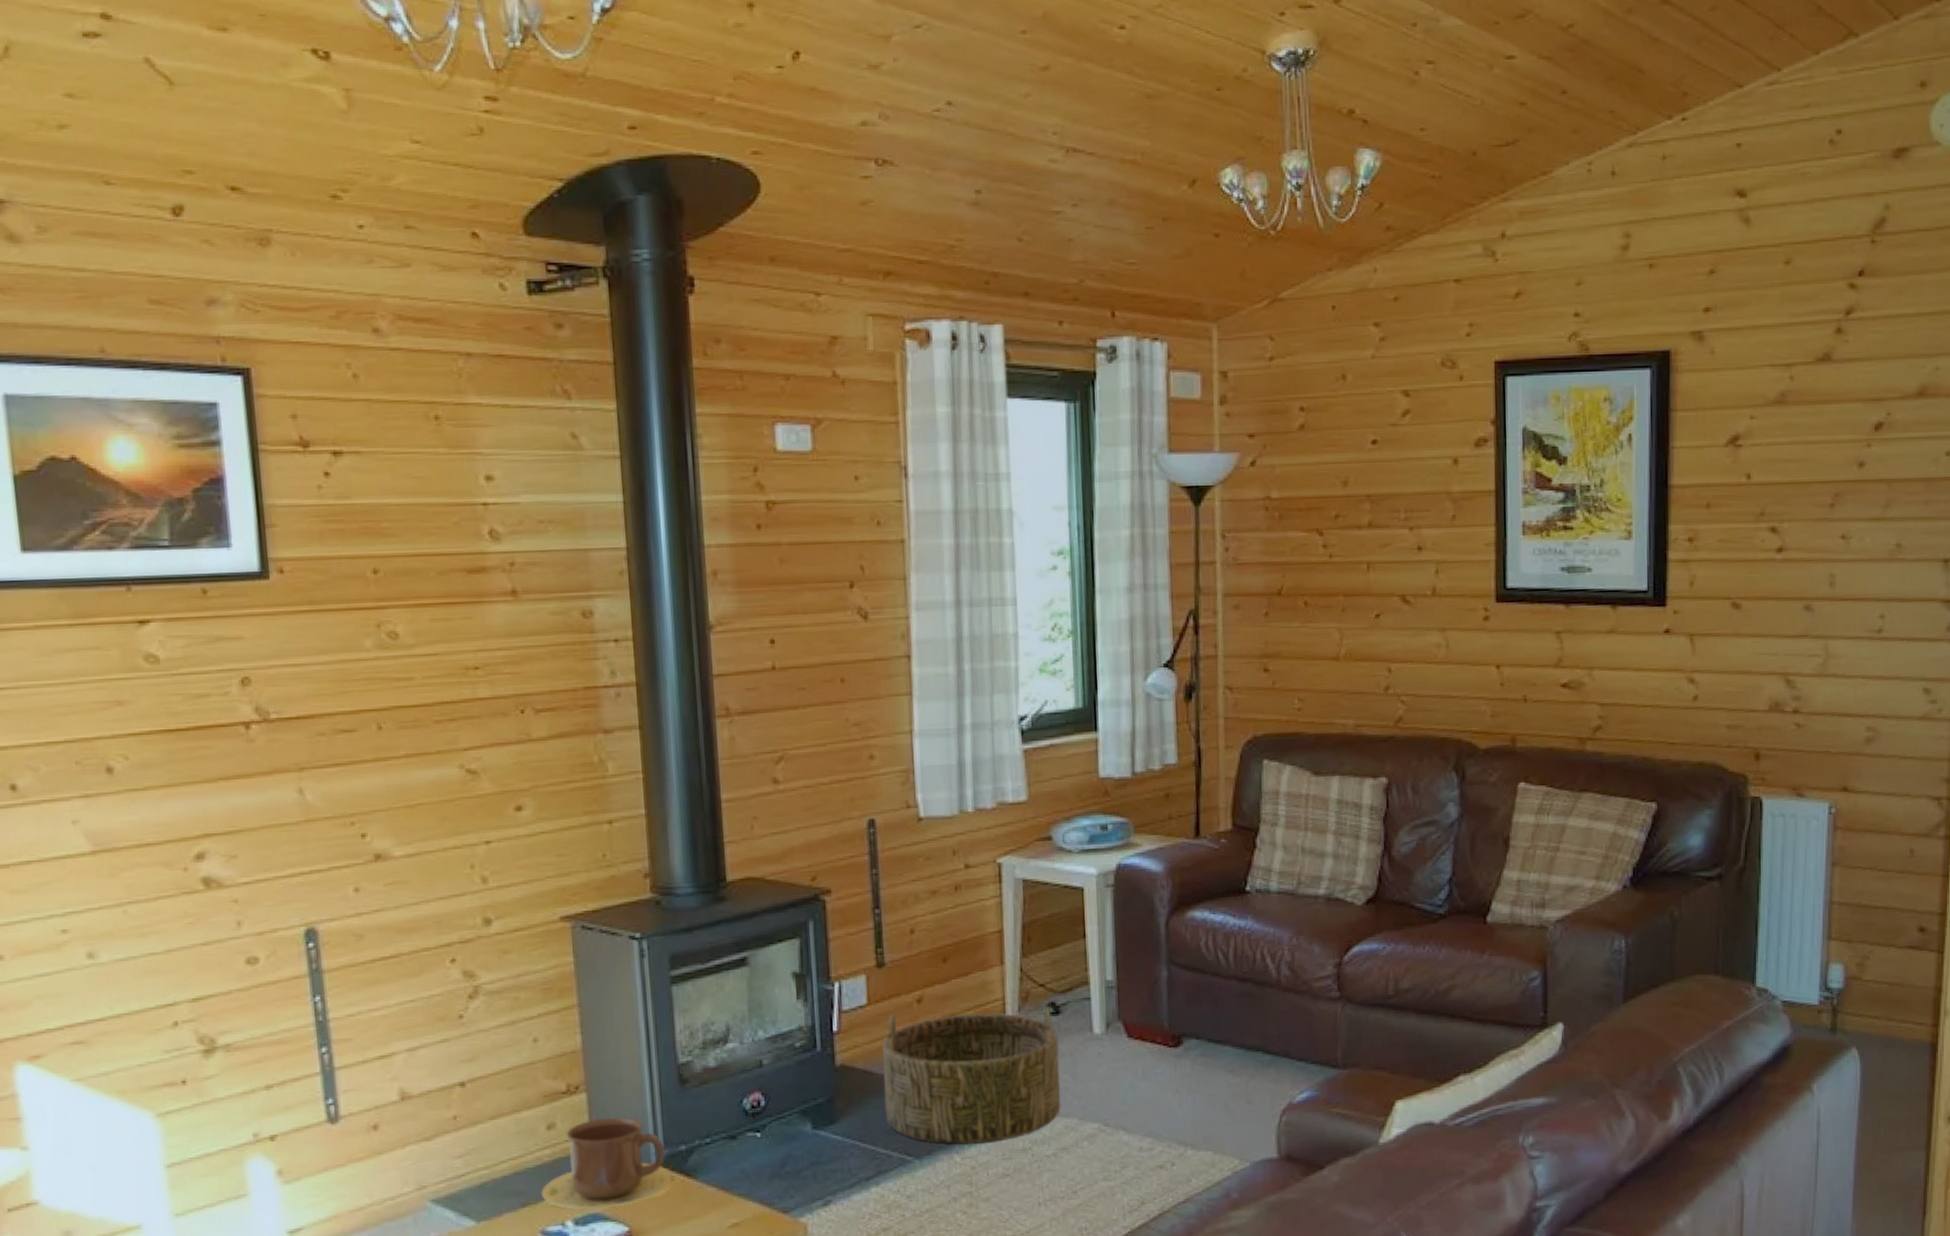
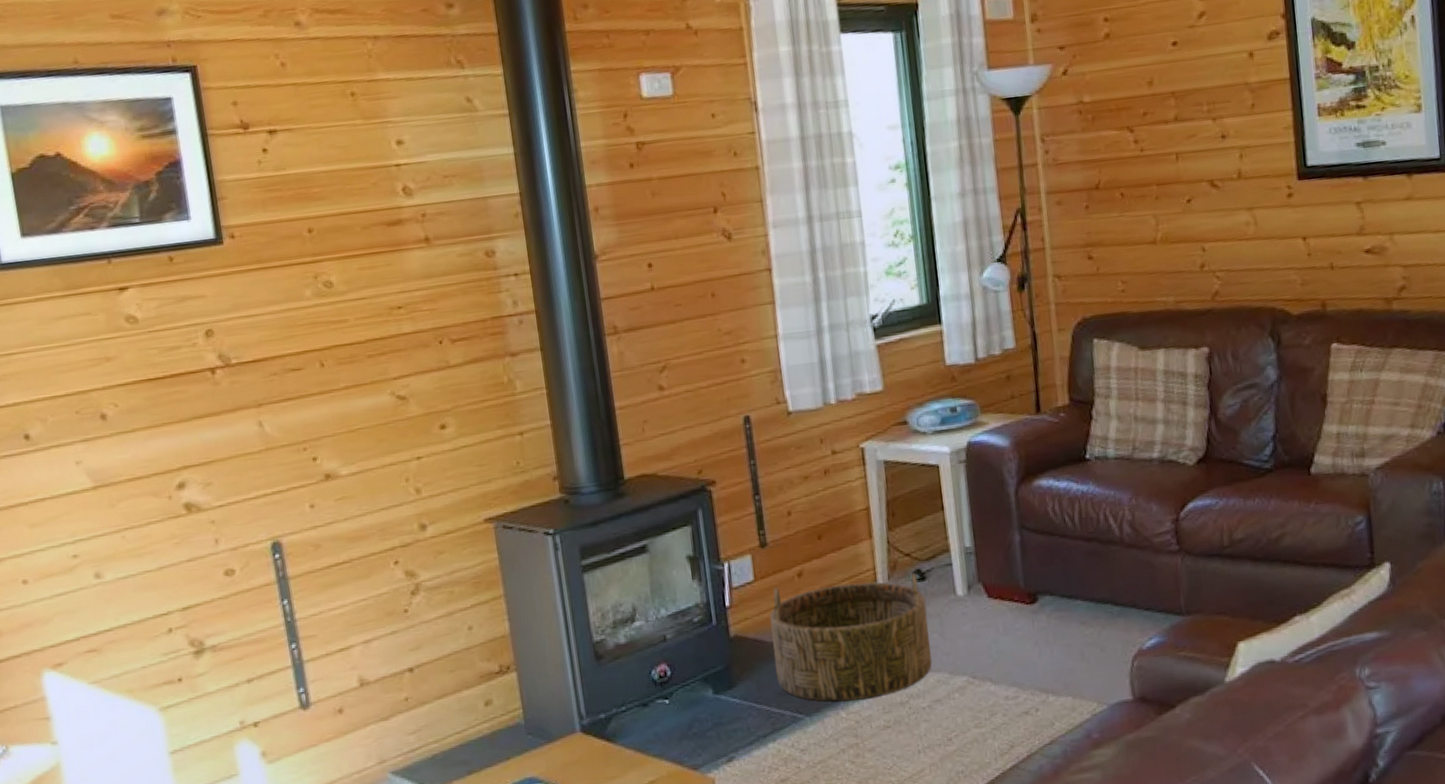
cup and saucer: present [540,1117,673,1211] -> none [483,692,595,776]

